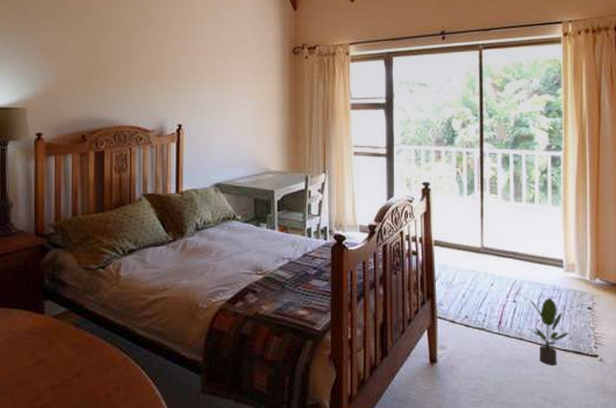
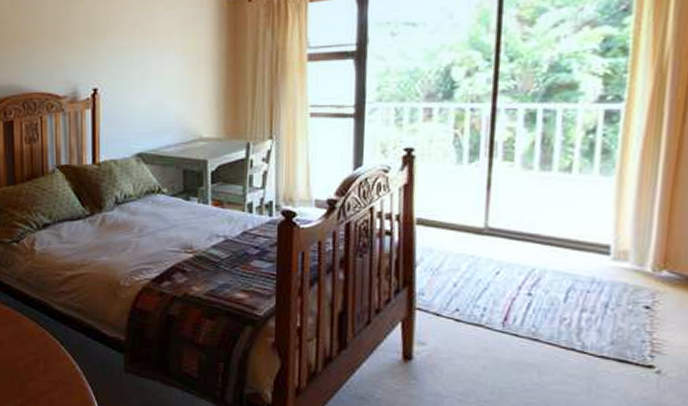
potted plant: present [528,298,569,365] -> none [547,292,611,374]

